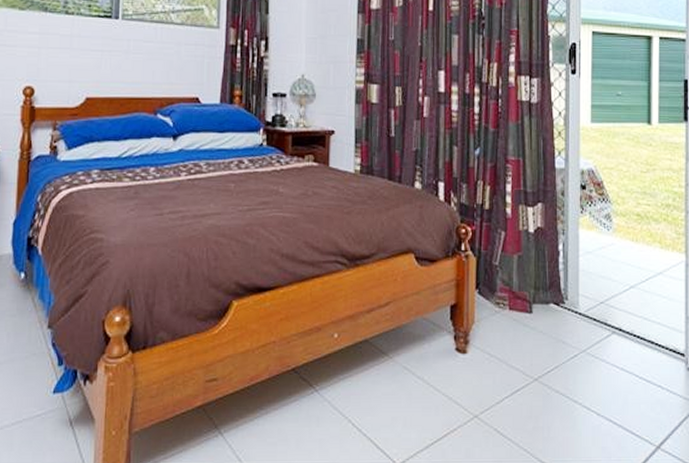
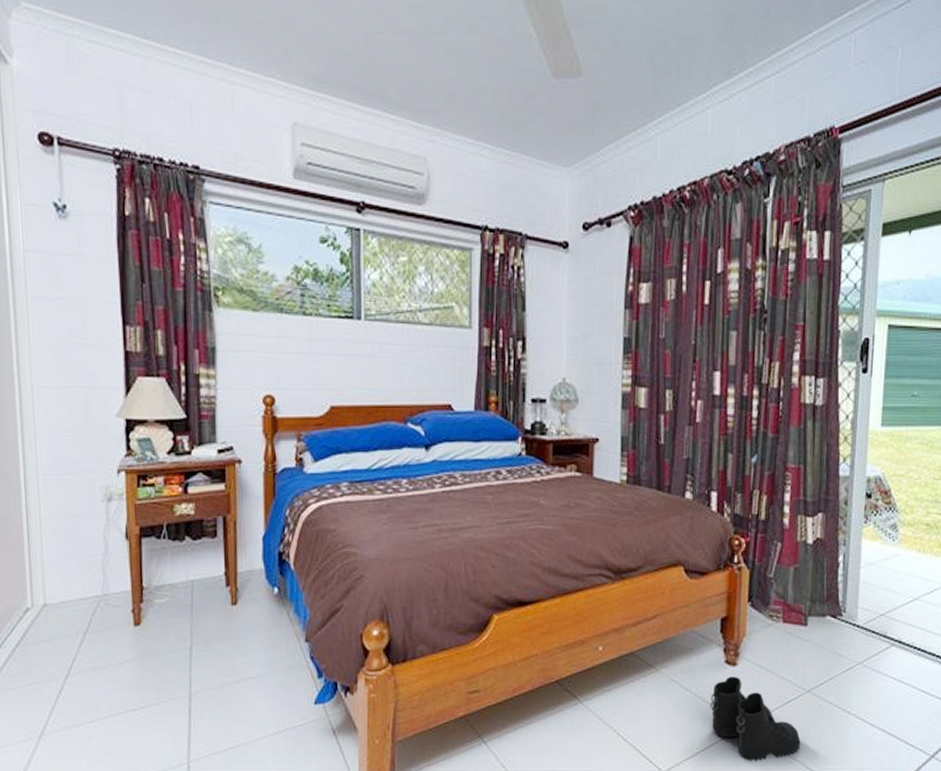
boots: none [442,364,531,453] -> present [710,676,801,761]

